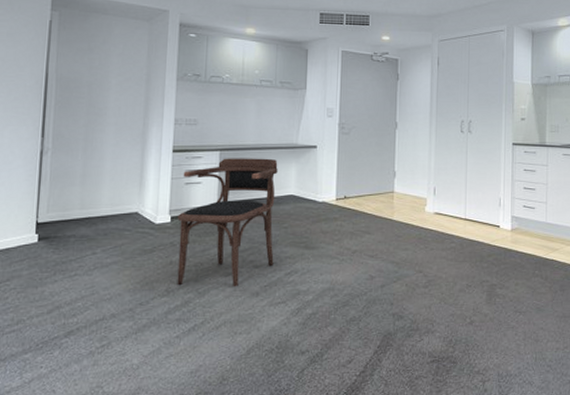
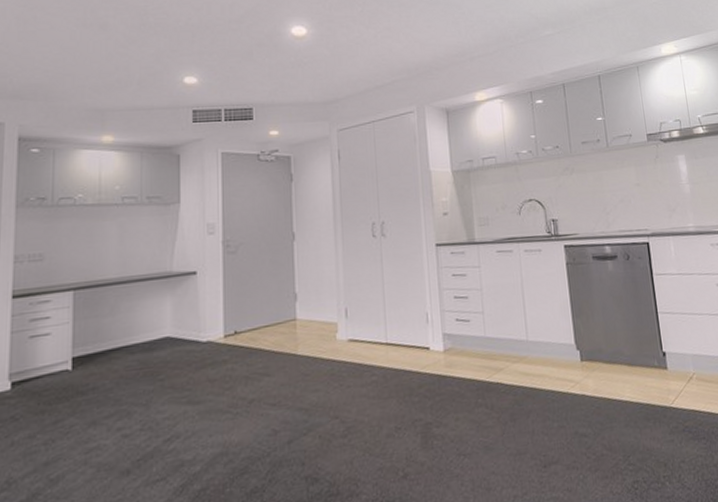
armchair: present [177,158,278,287] -> none [20,293,149,474]

